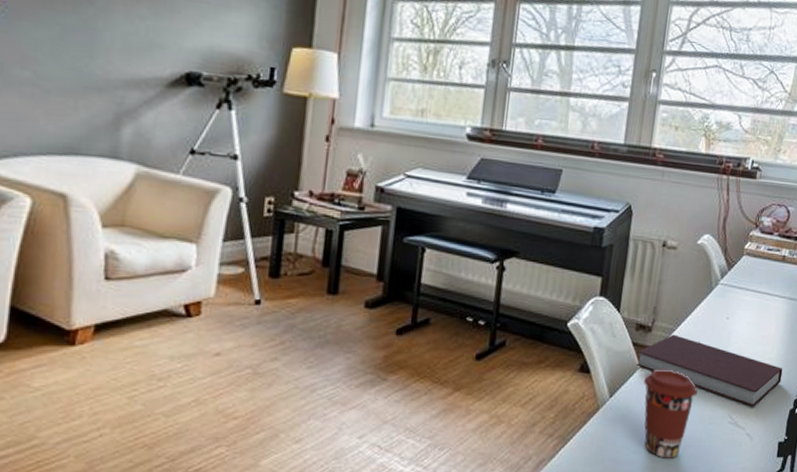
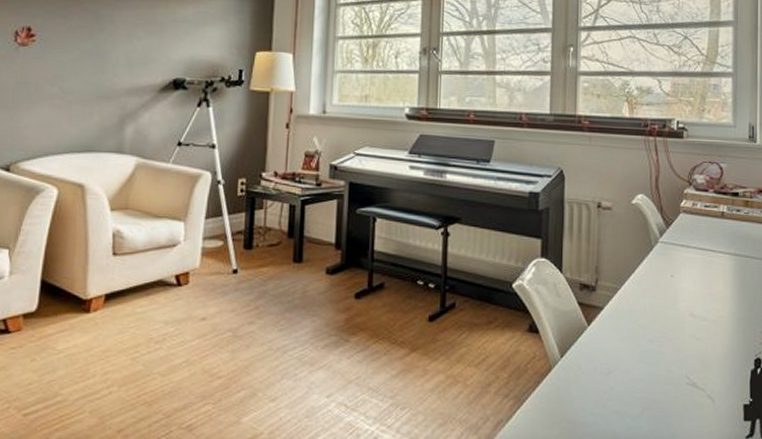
notebook: present [636,334,783,407] -> none [584,293,738,367]
coffee cup: present [643,369,698,458] -> none [592,328,650,421]

